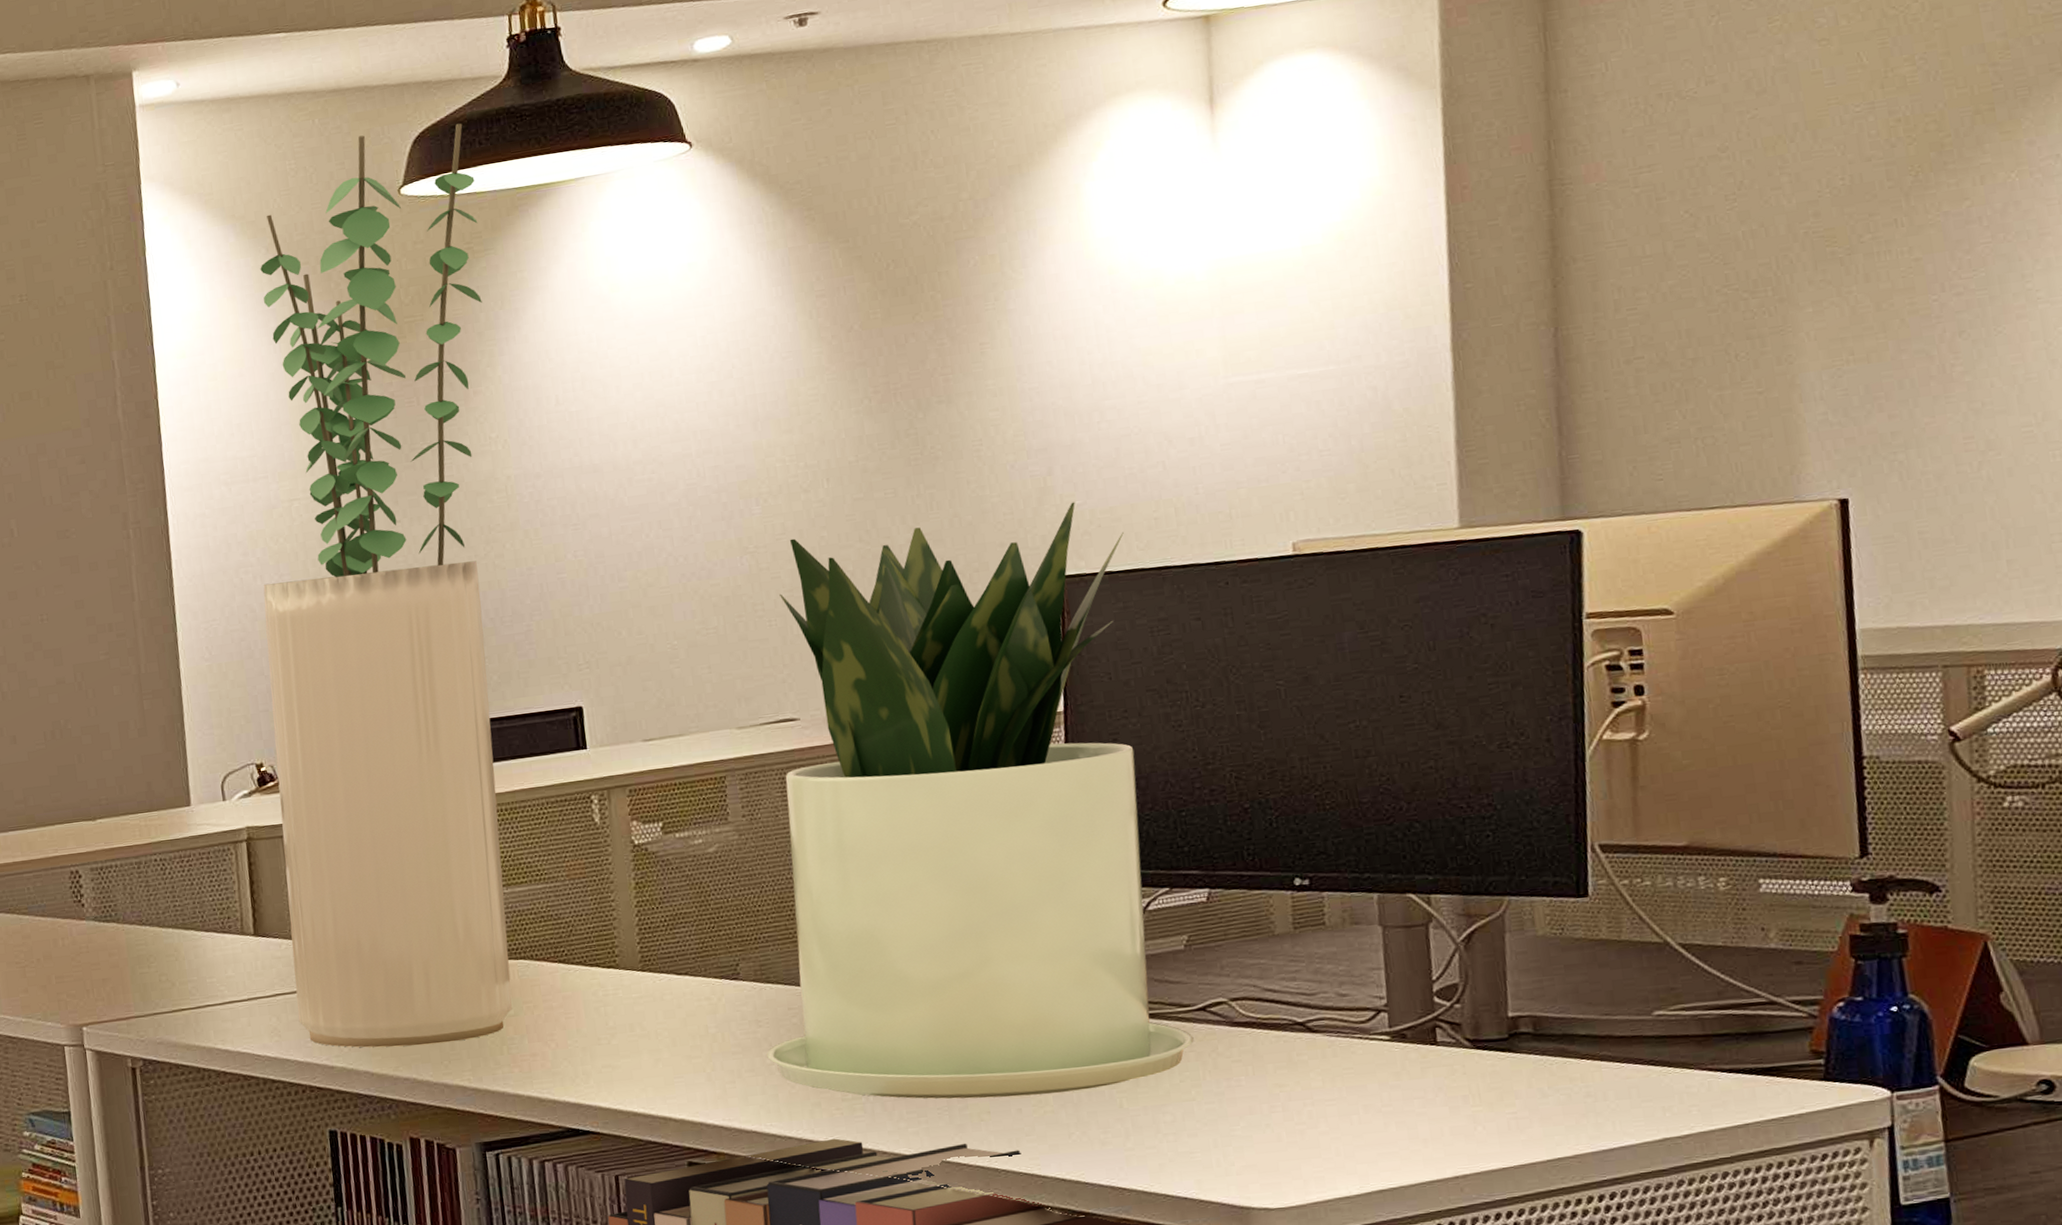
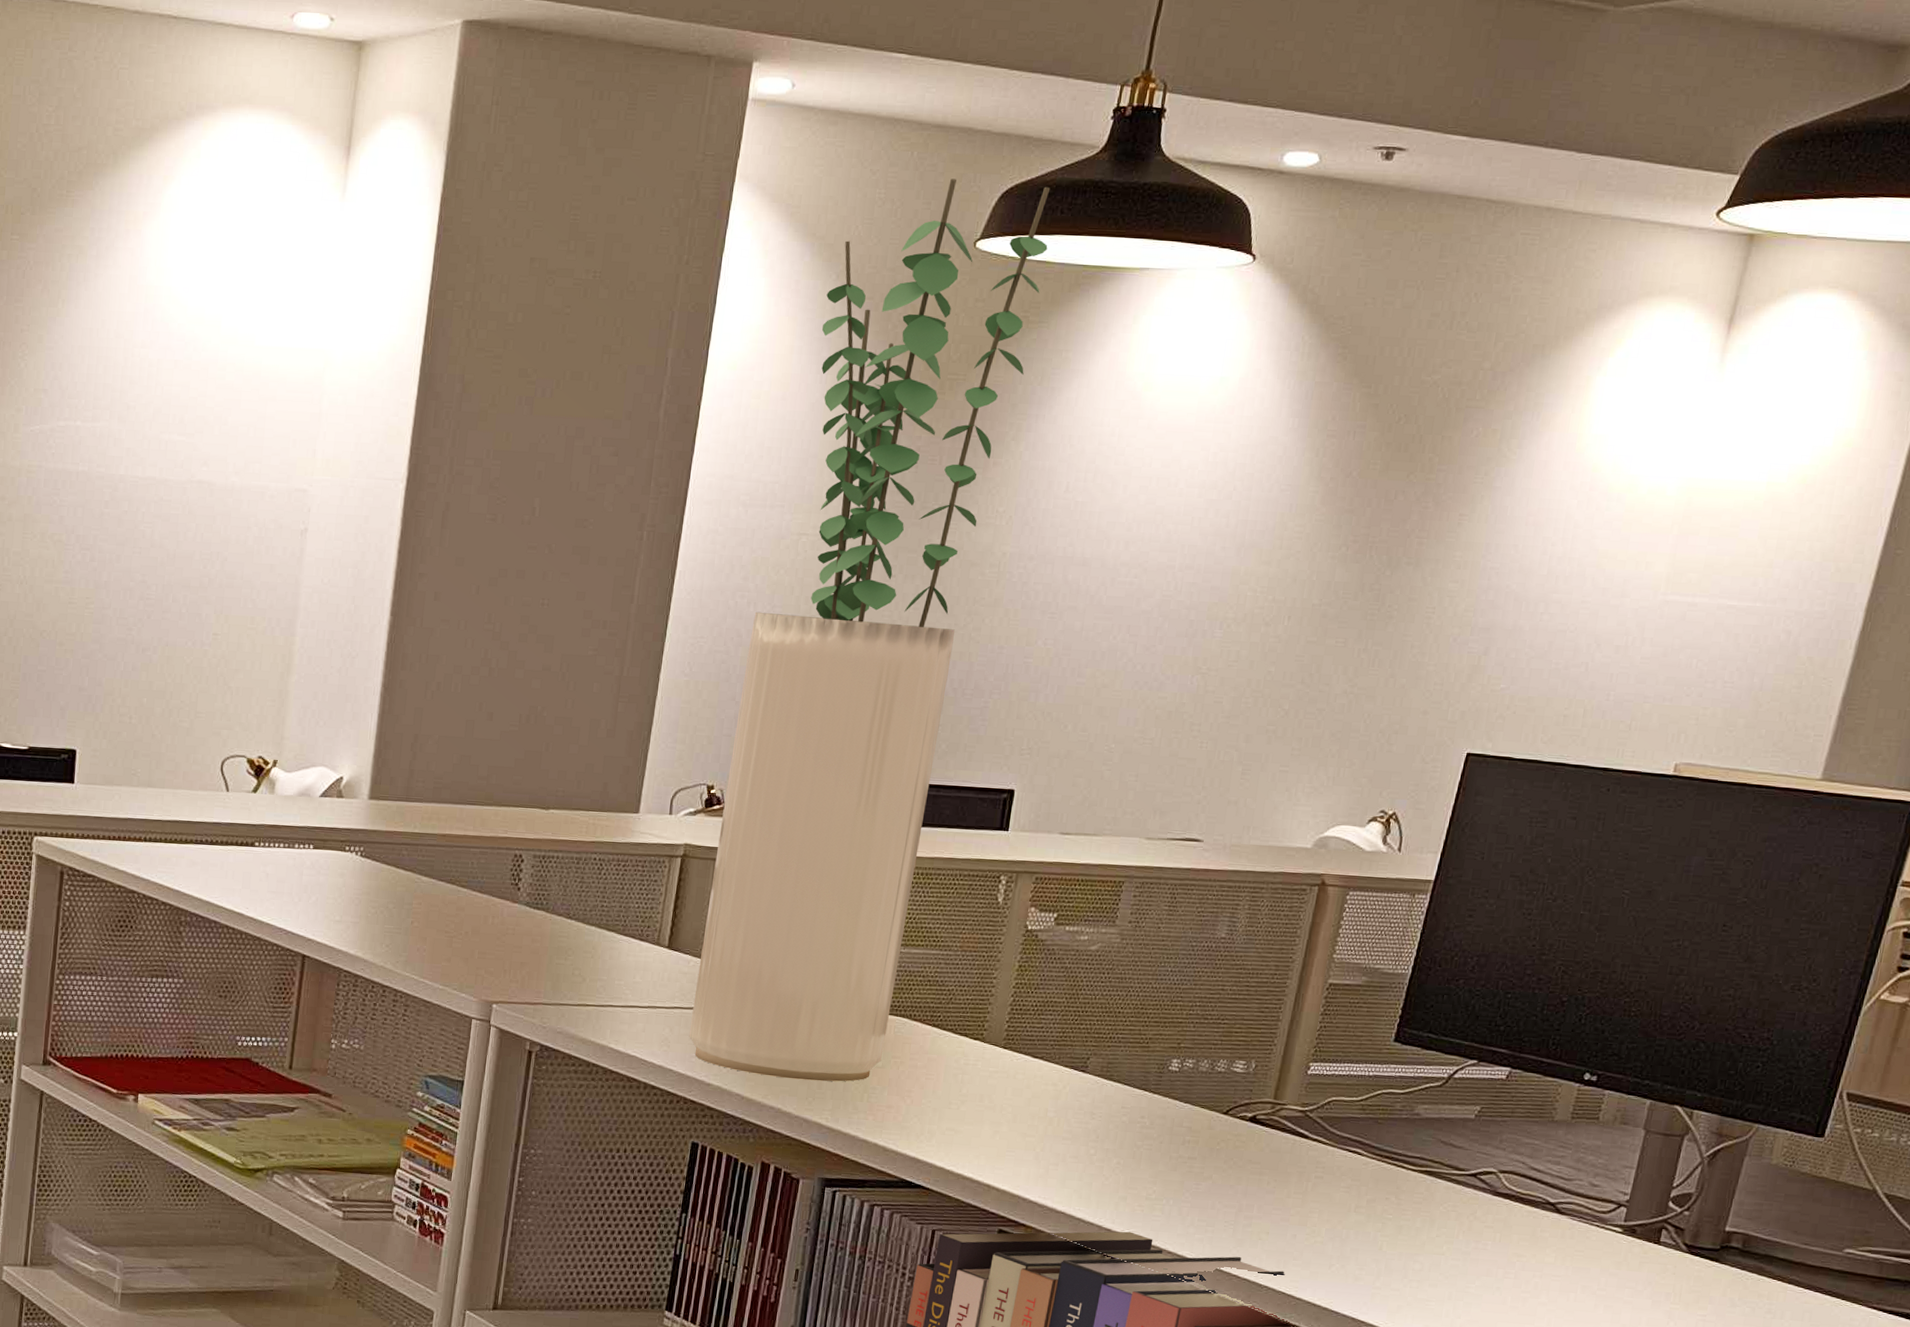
planter: present [767,502,1194,1099] -> none [1092,668,1534,1229]

